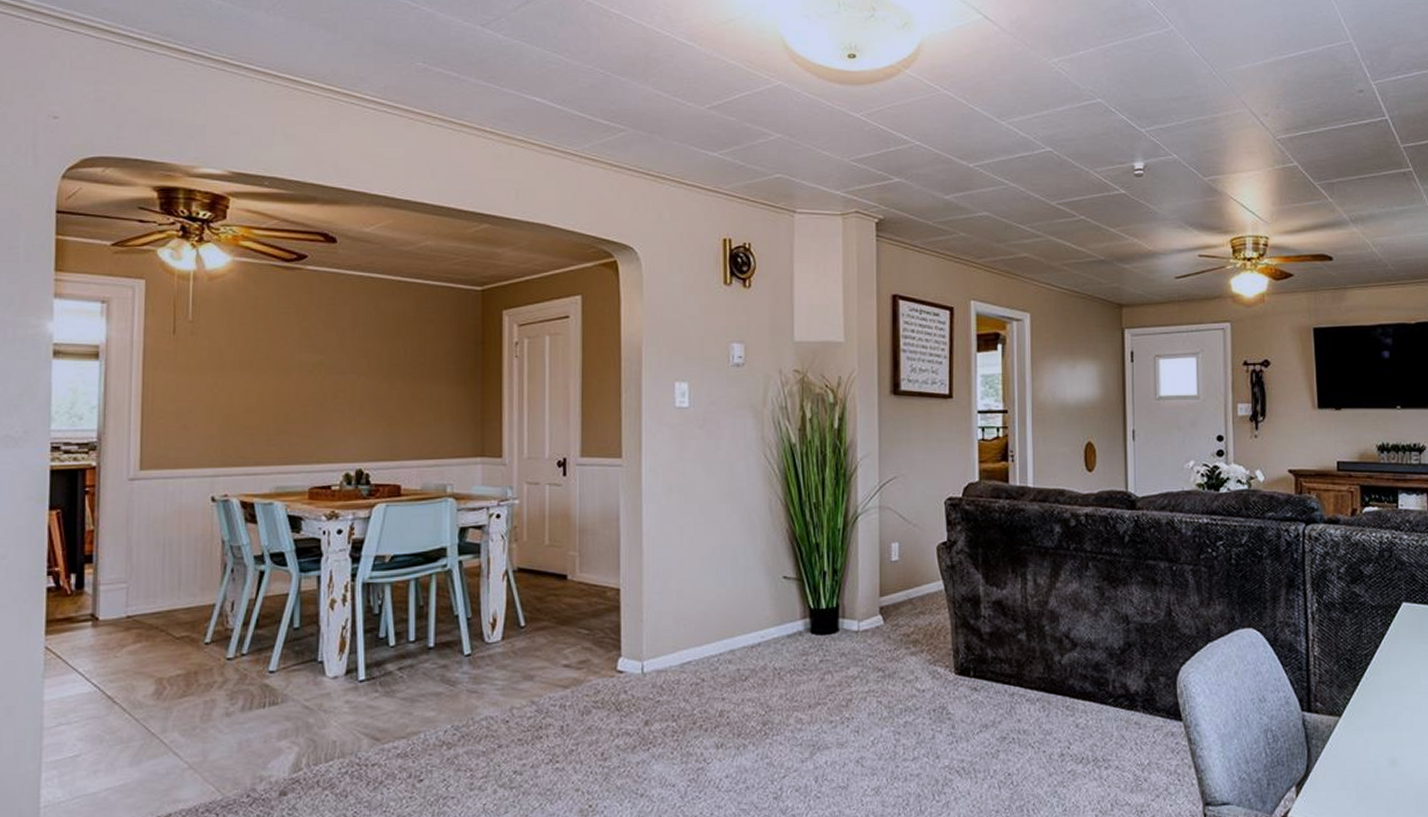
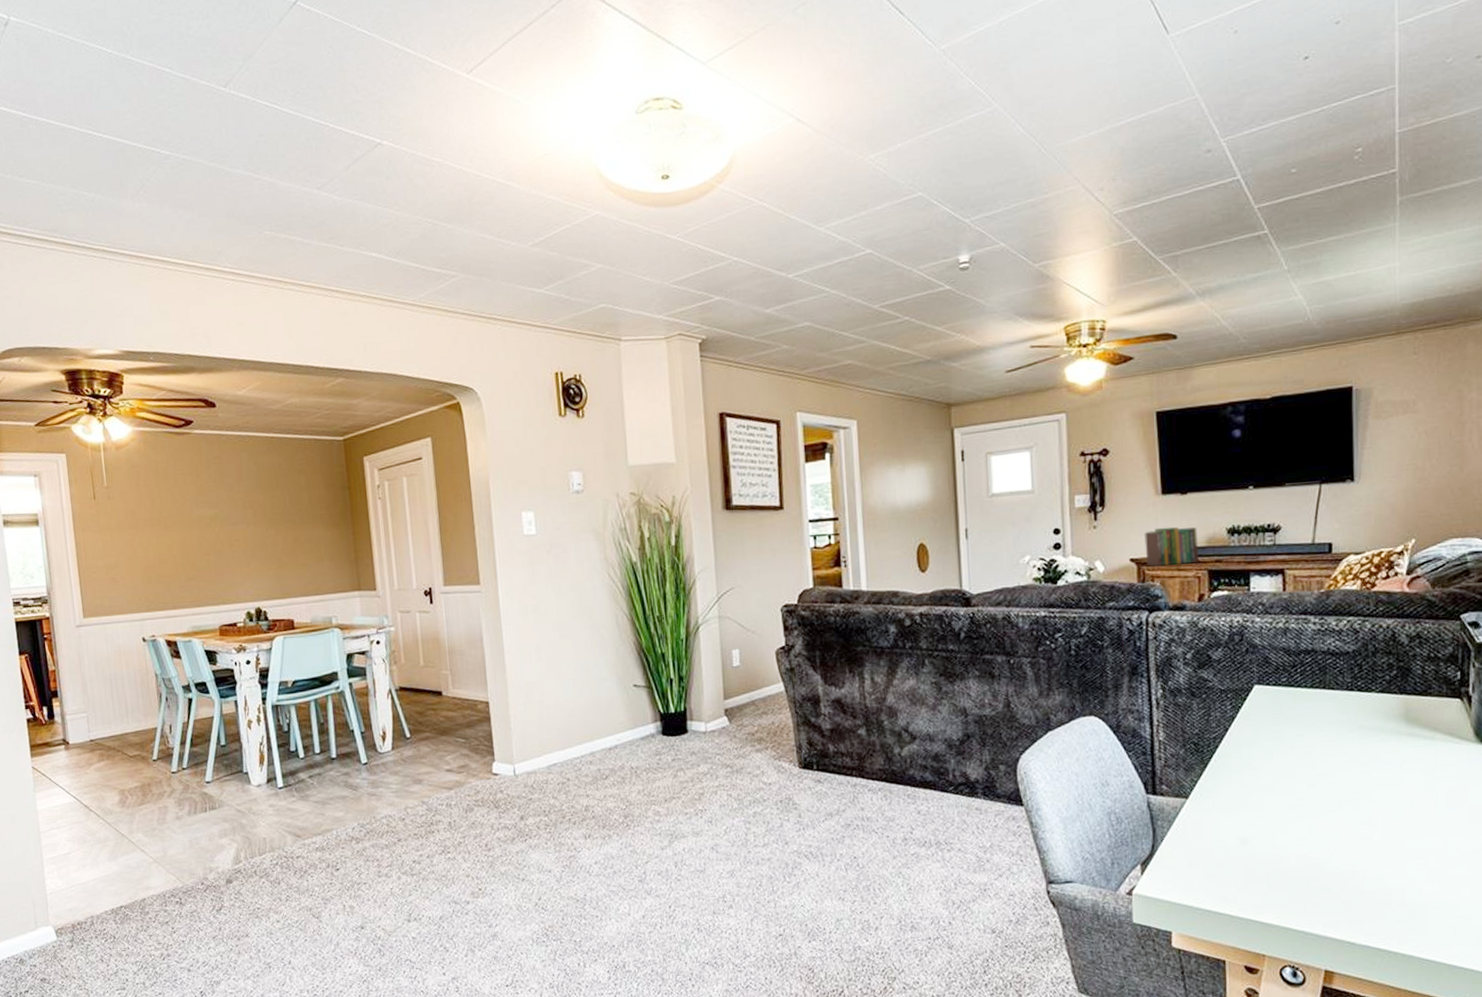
books: none [1302,440,1352,478] -> present [1144,527,1199,567]

